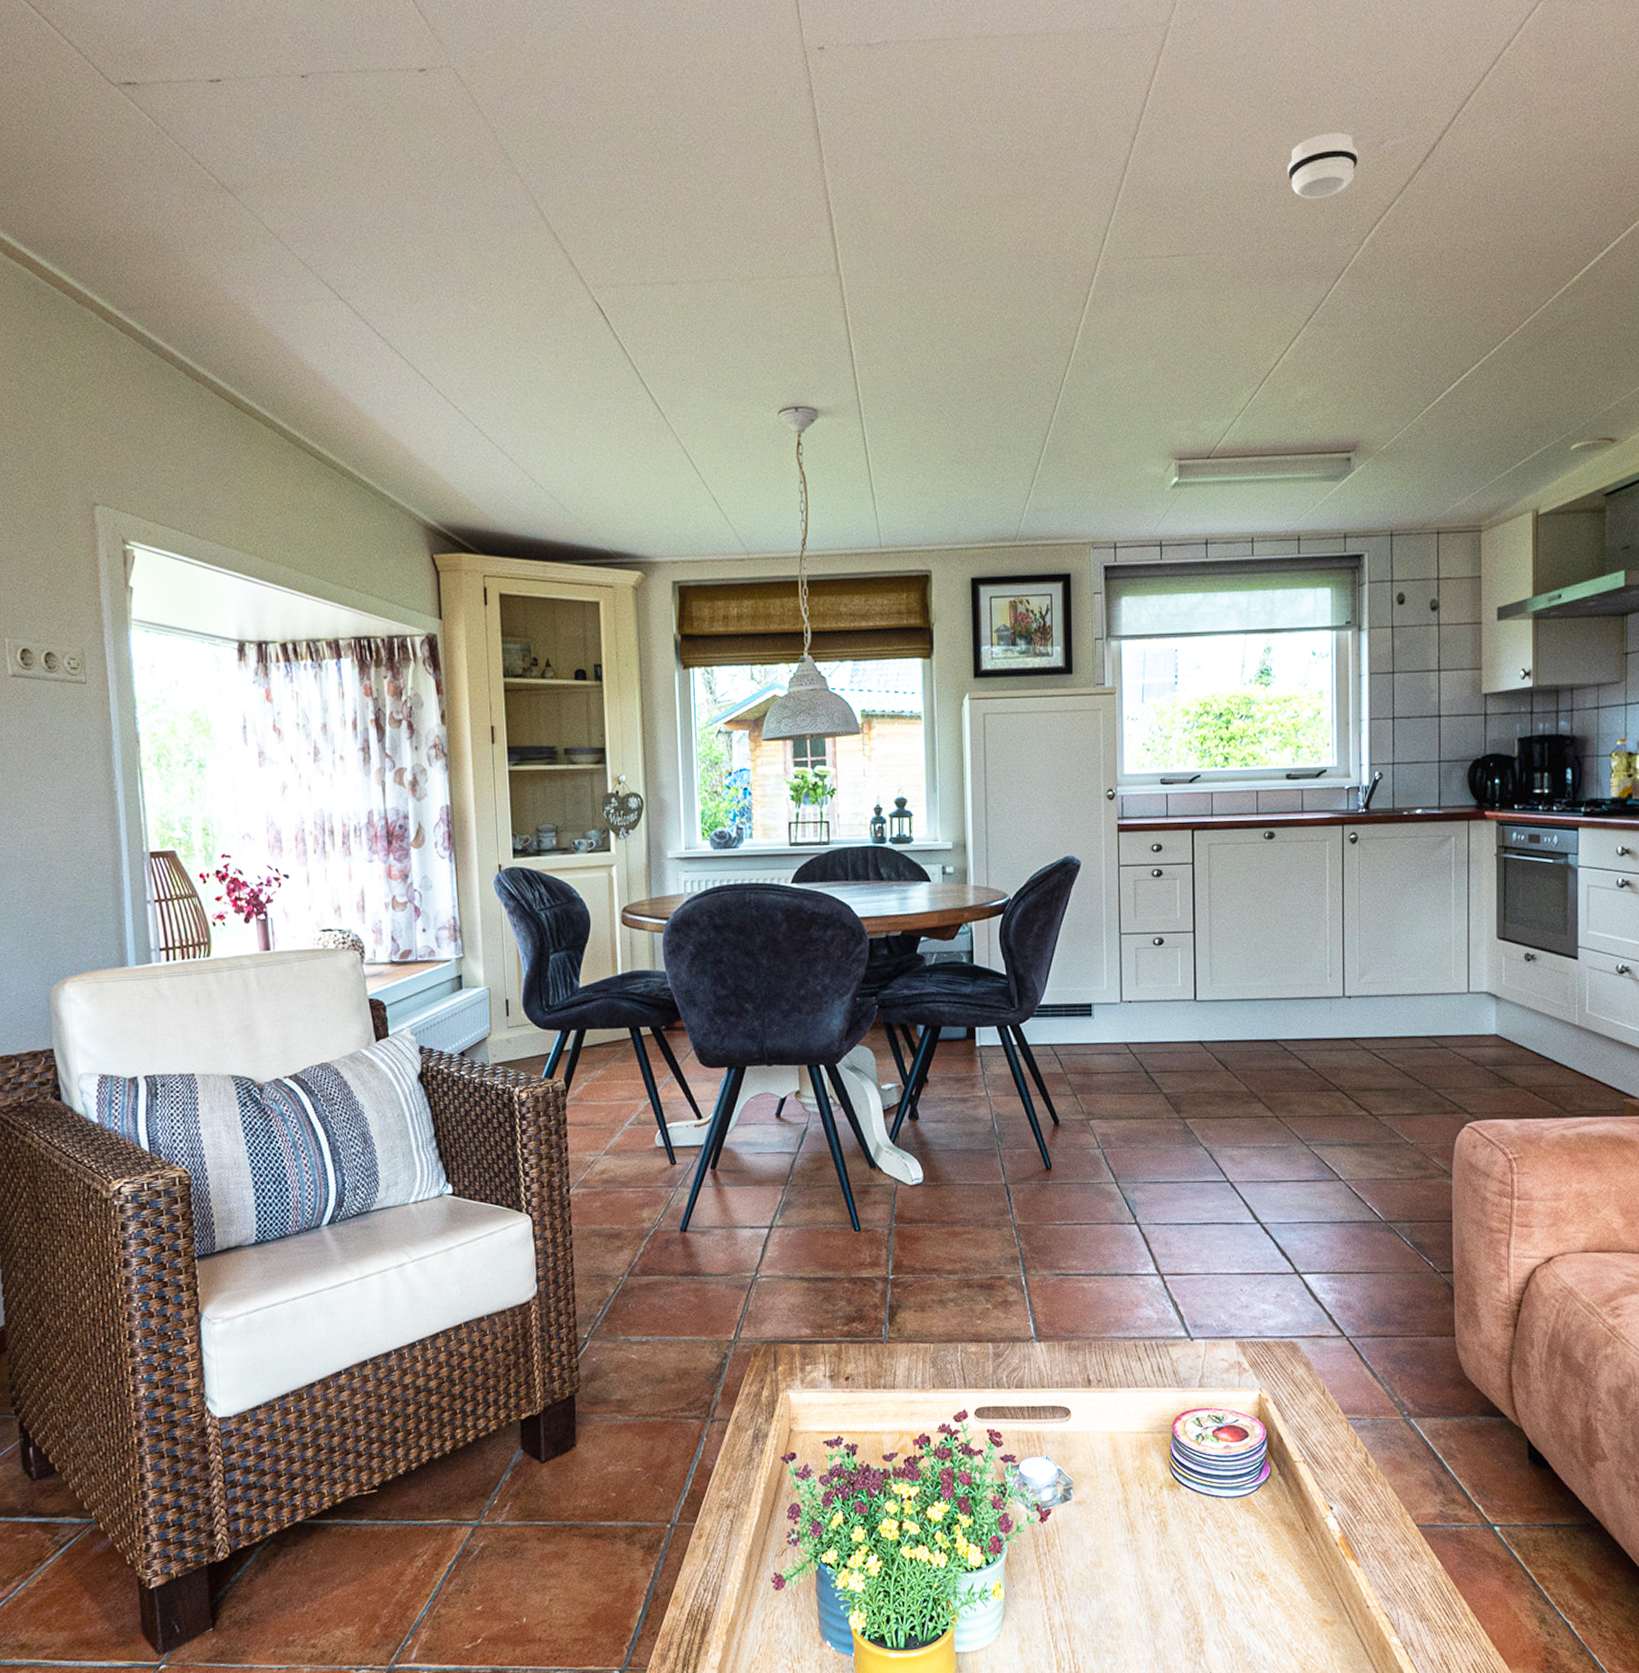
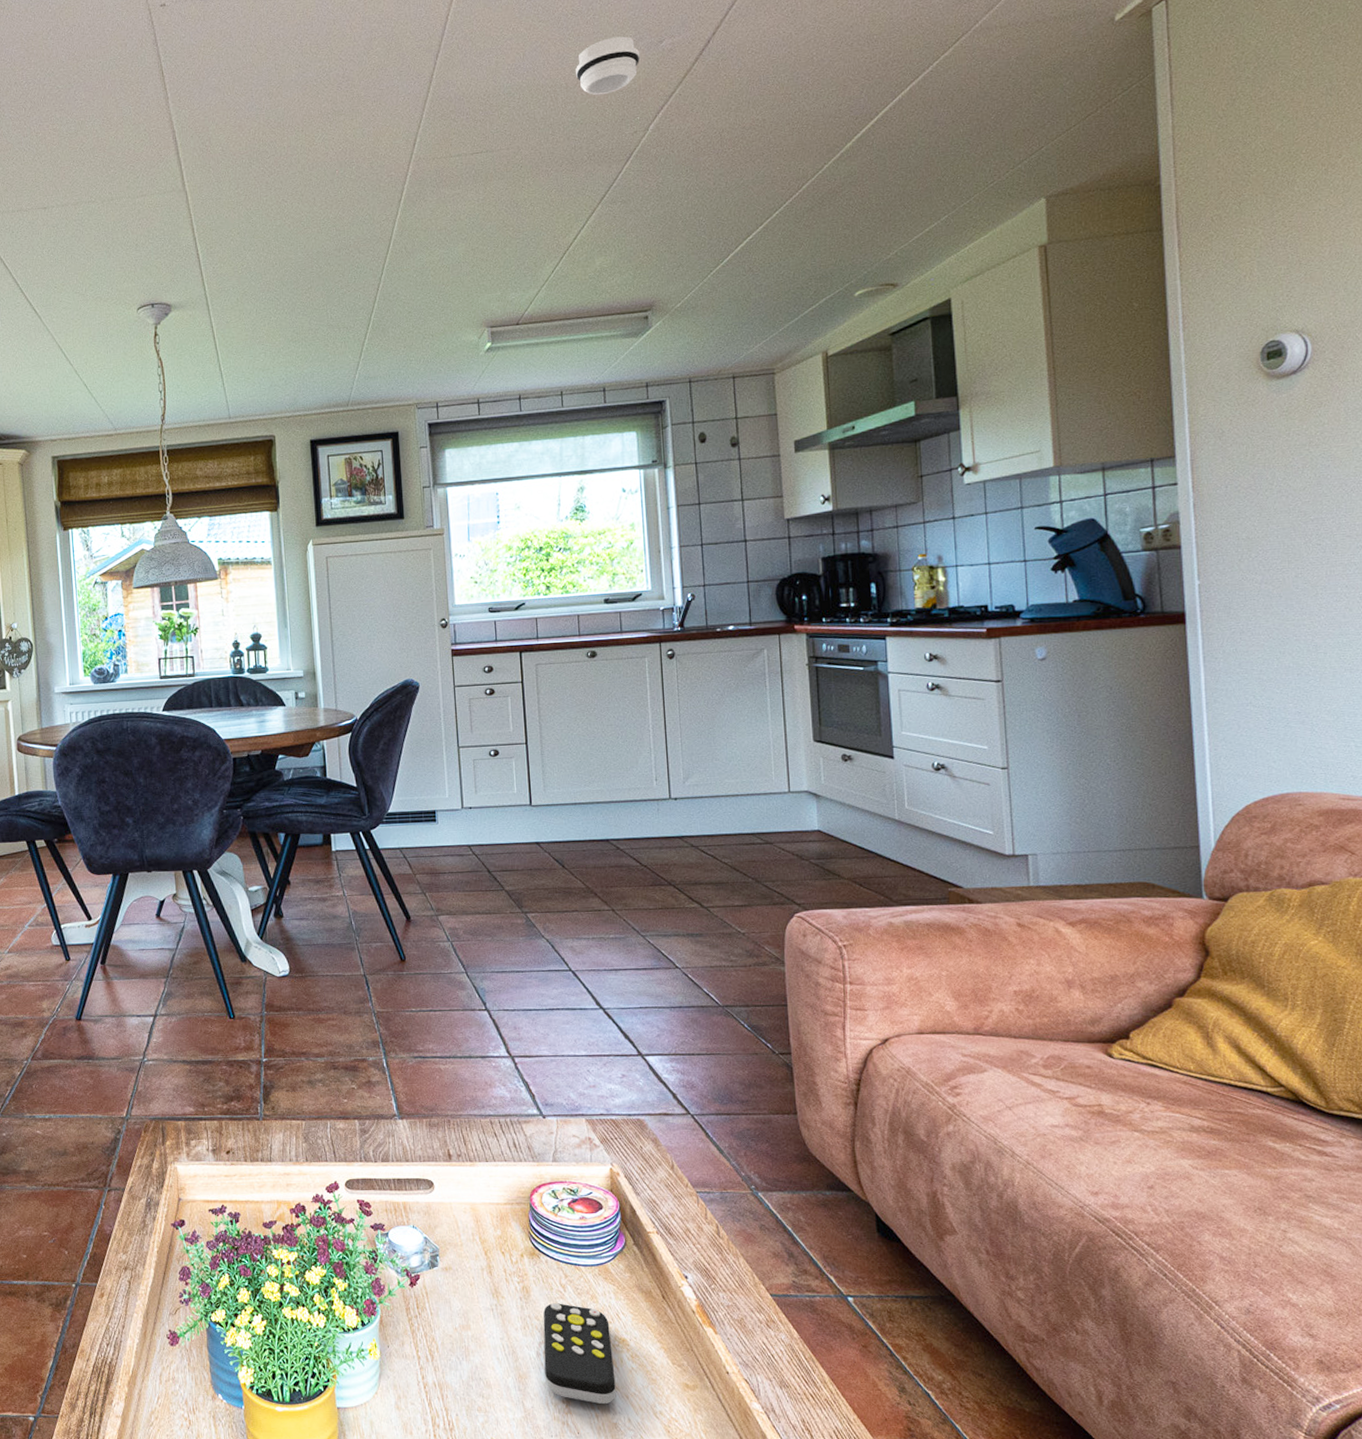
remote control: none [1179,1537,1252,1643] -> present [543,1303,616,1405]

